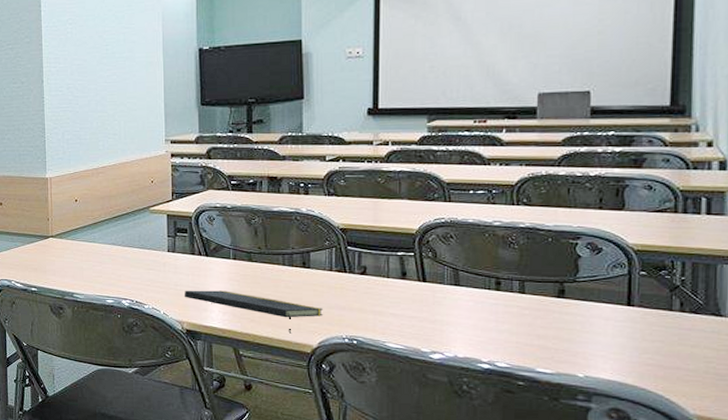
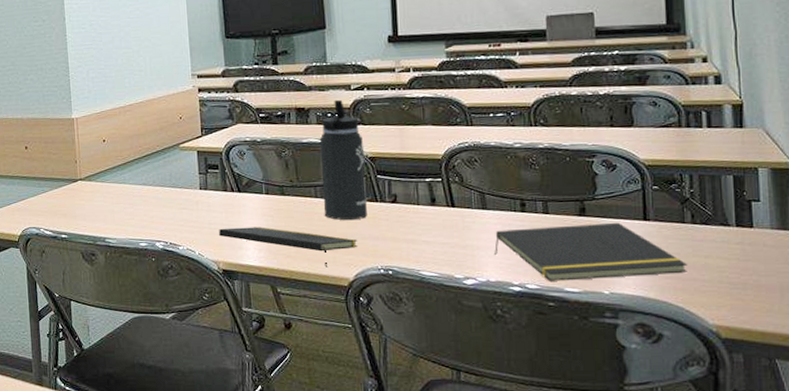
thermos bottle: none [290,170,336,290] -> present [319,99,368,221]
notepad: none [463,306,672,362] -> present [493,222,688,281]

